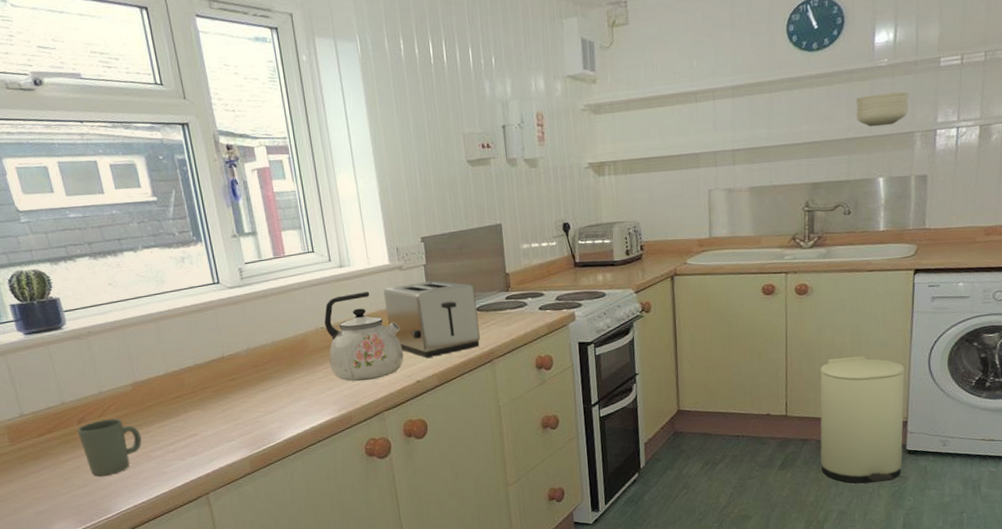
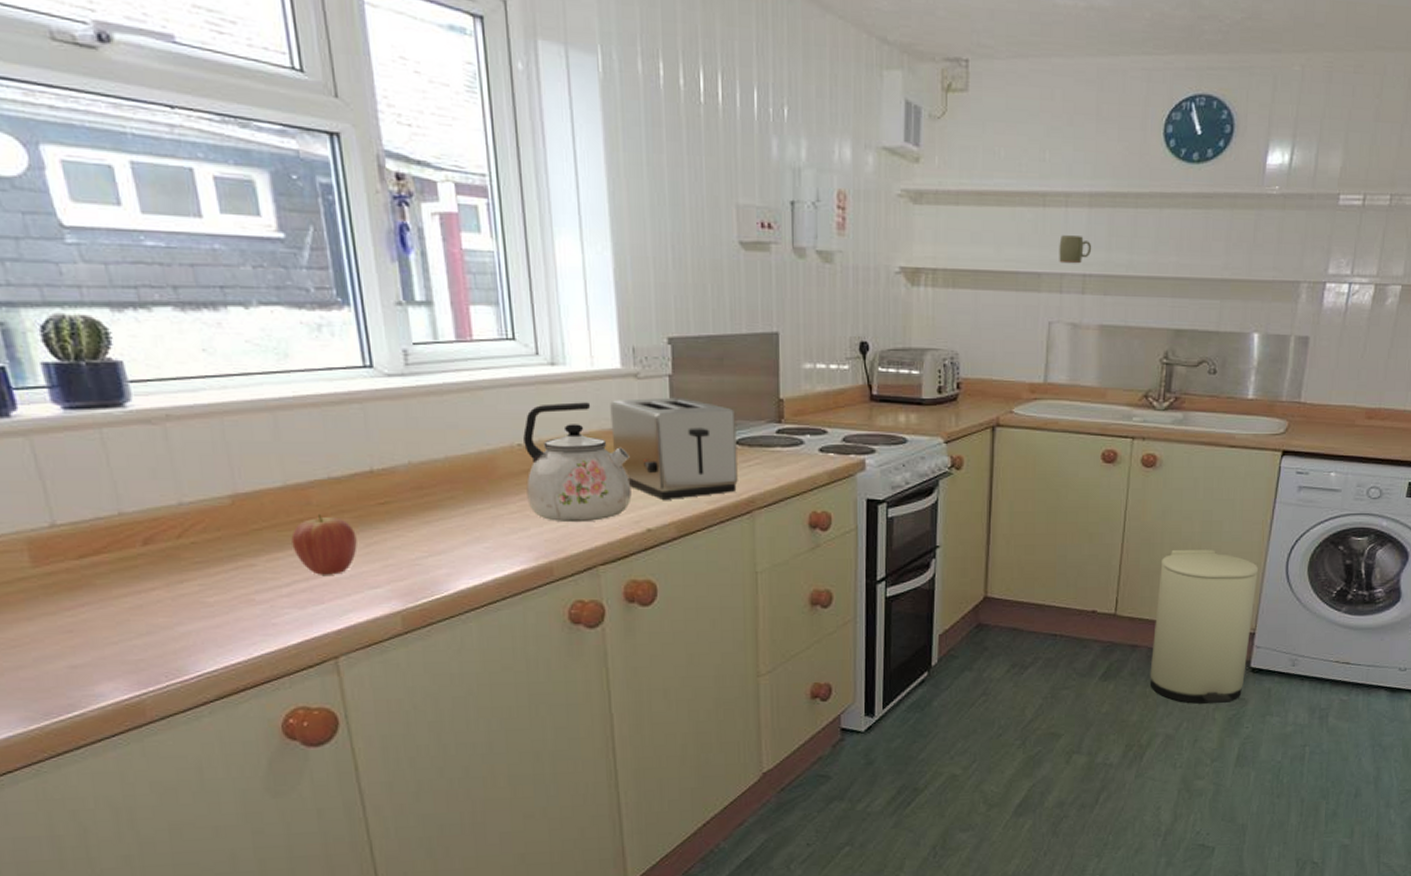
mug: present [77,418,142,476] -> none [140,541,242,622]
fruit: none [173,391,217,435] -> present [291,514,357,575]
mug: none [711,120,738,144] -> present [1059,235,1092,264]
bowl: present [855,91,910,127] -> none [1235,228,1300,270]

